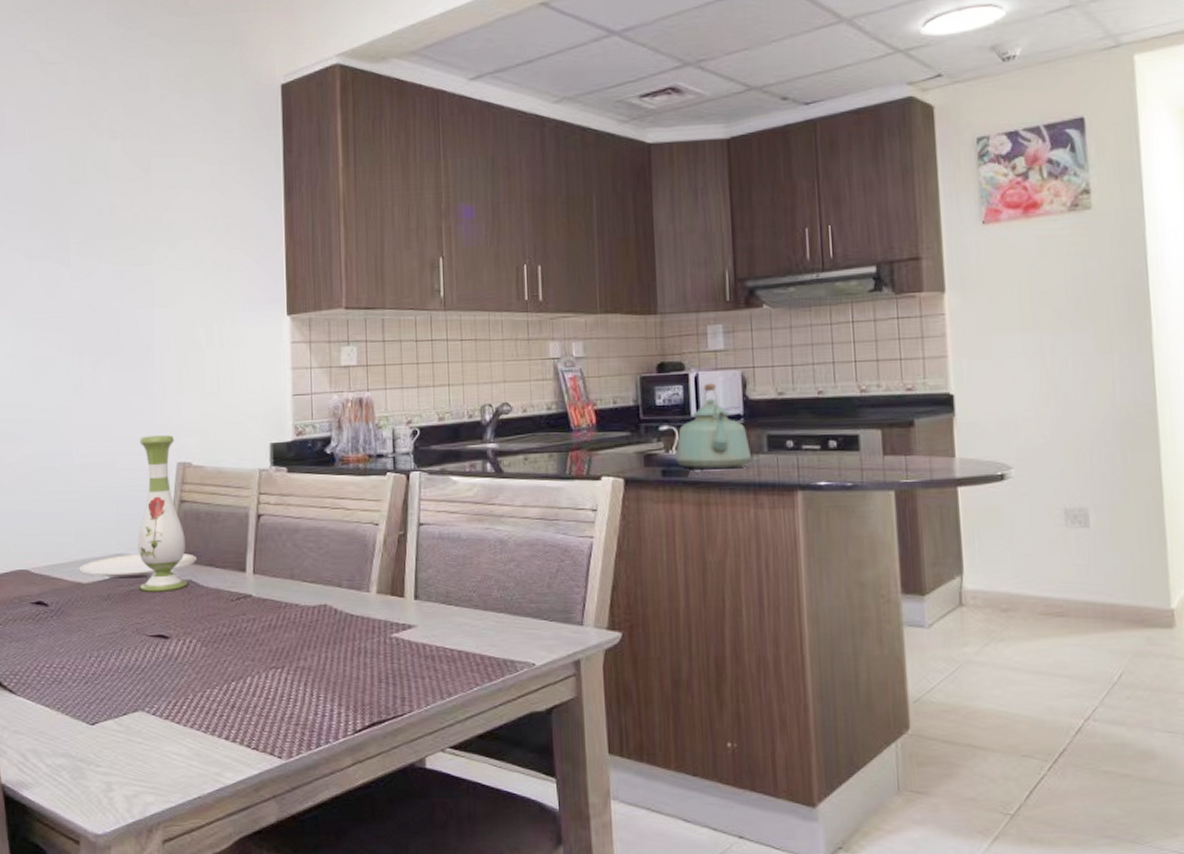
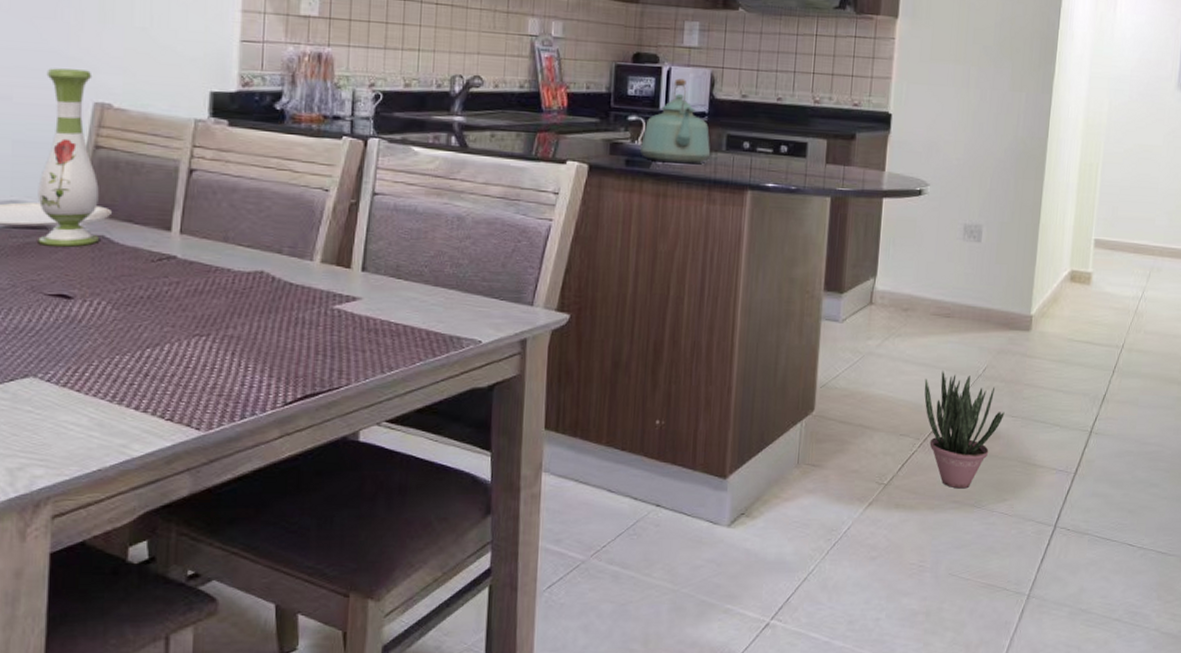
potted plant: none [1043,678,1157,821] -> present [924,370,1005,489]

